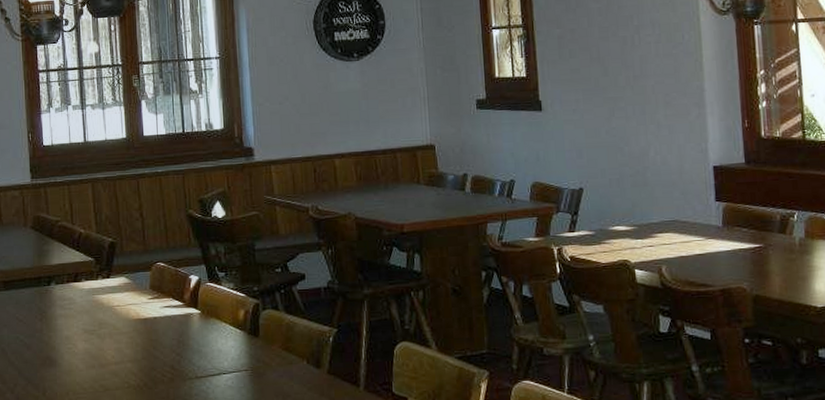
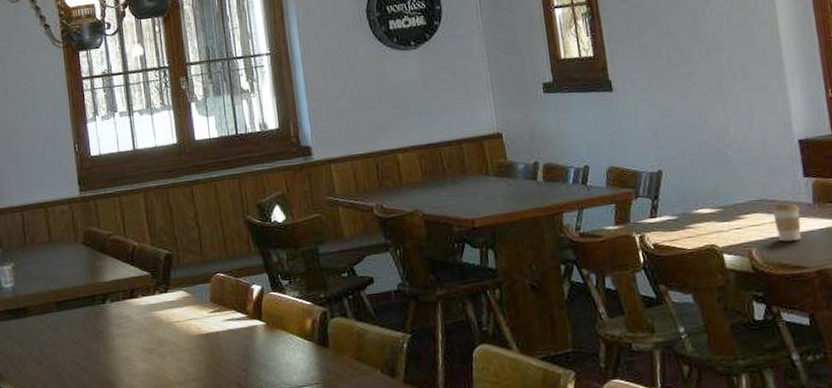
coffee cup: none [683,225,710,261] -> present [772,203,802,242]

